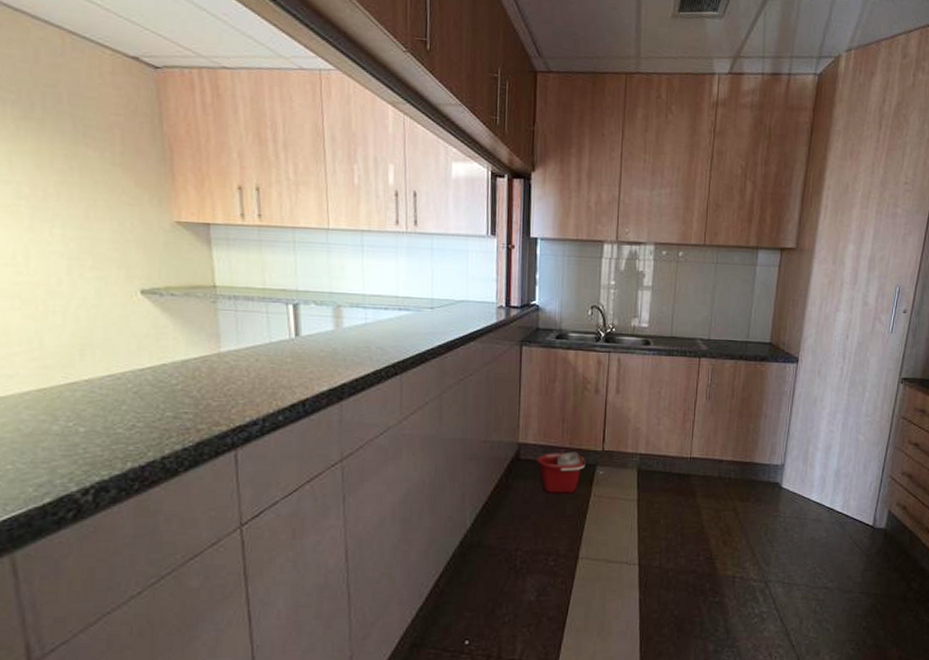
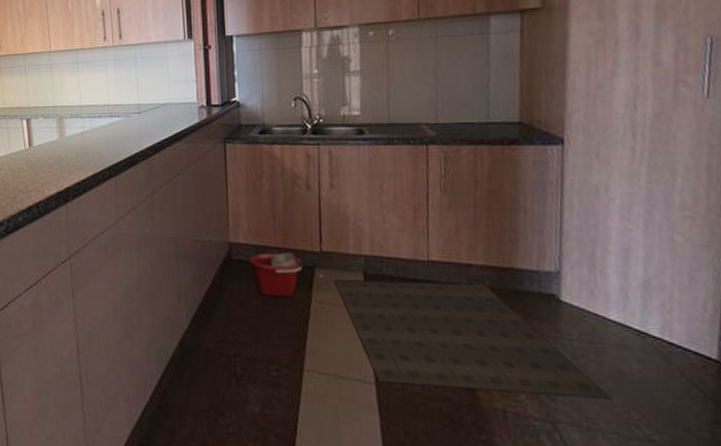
doormat: none [612,476,806,563] -> present [334,280,611,398]

